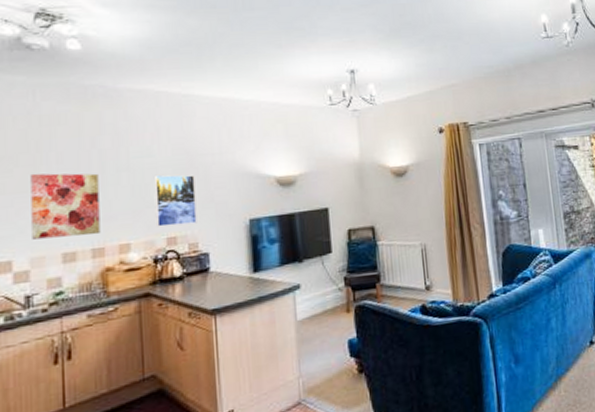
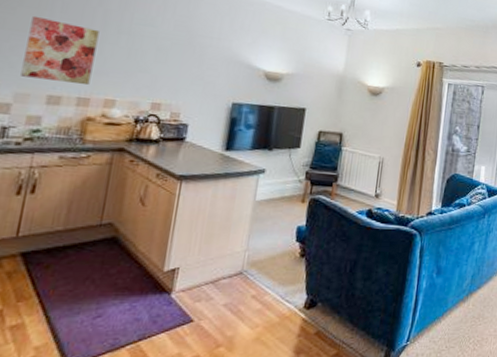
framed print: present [153,174,197,227] -> none [143,44,191,96]

